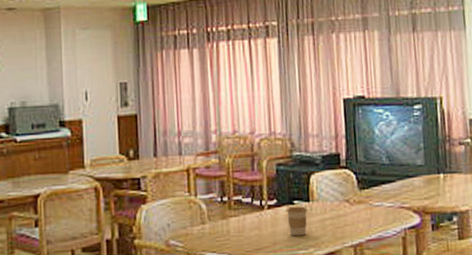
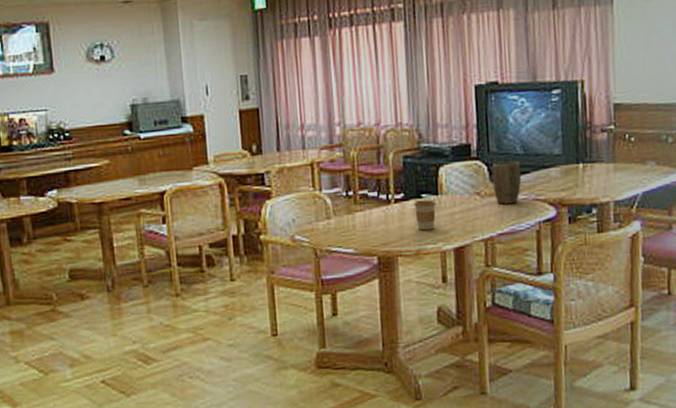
plant pot: none [360,170,388,212] -> present [492,161,522,204]

